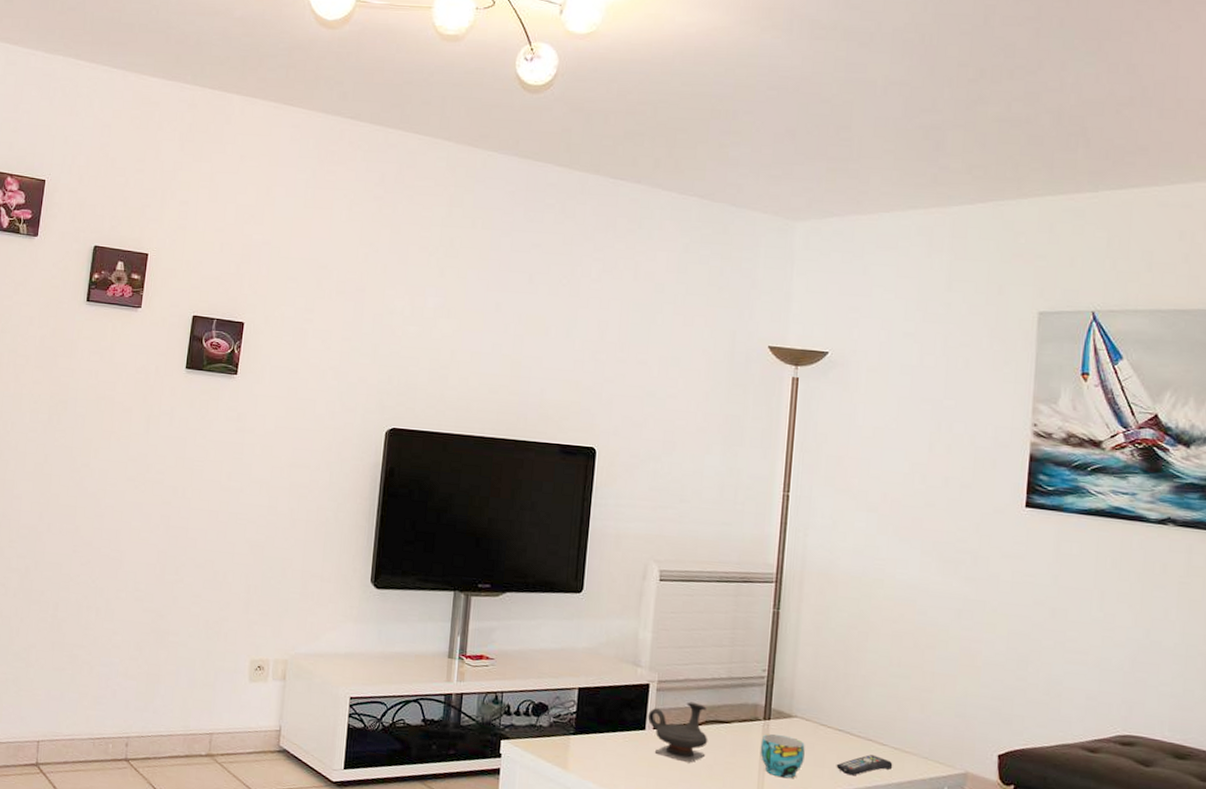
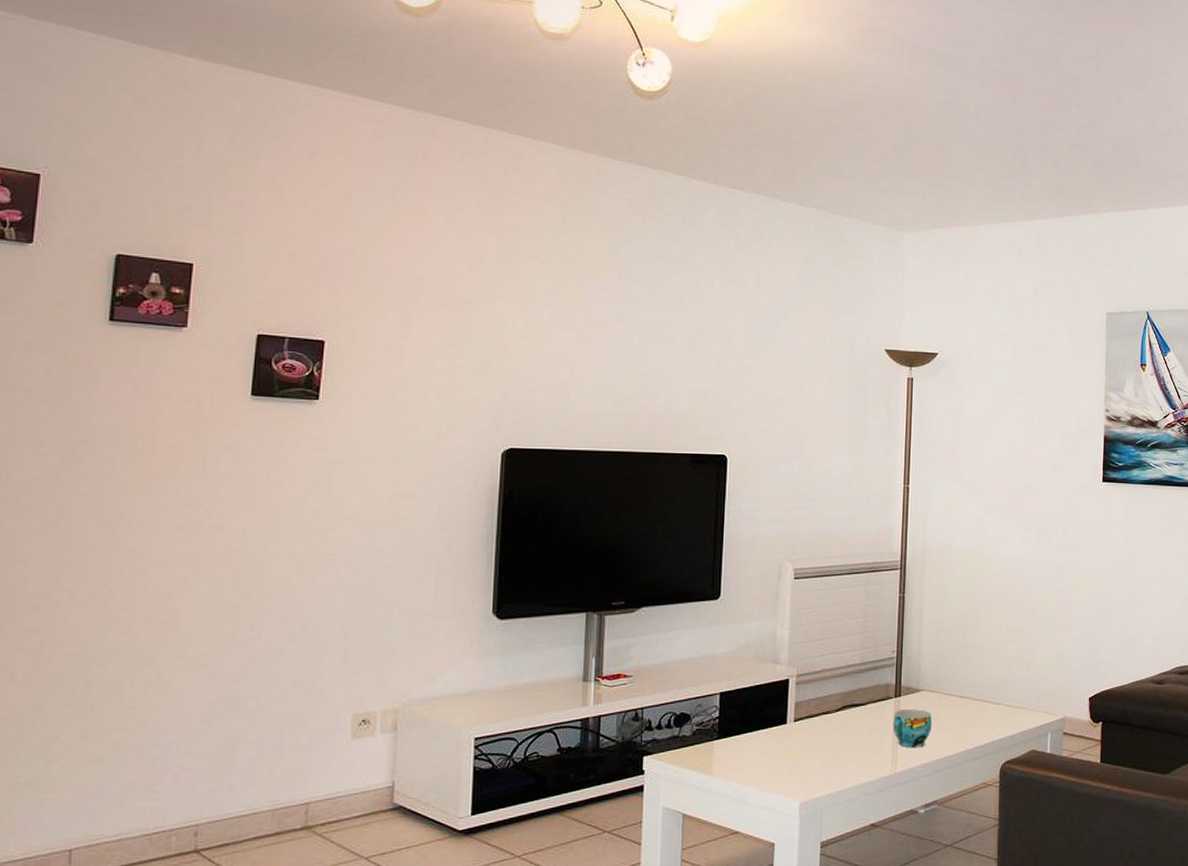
teapot: present [647,702,708,763] -> none [788,690,846,749]
remote control: present [836,754,893,776] -> none [959,714,1006,736]

